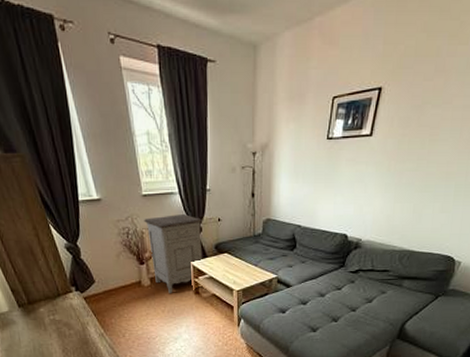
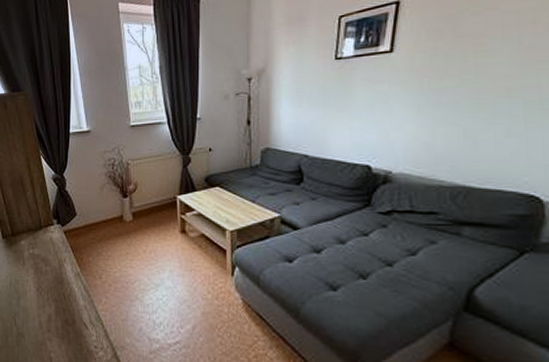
nightstand: present [144,214,203,294] -> none [130,144,192,232]

